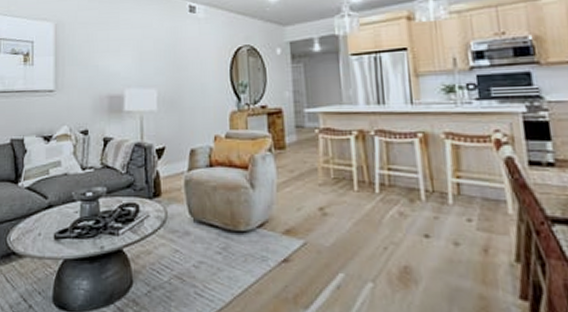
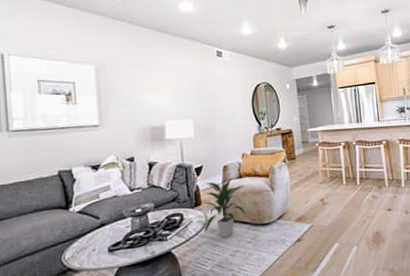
indoor plant: none [163,166,216,243] -> present [204,178,246,238]

